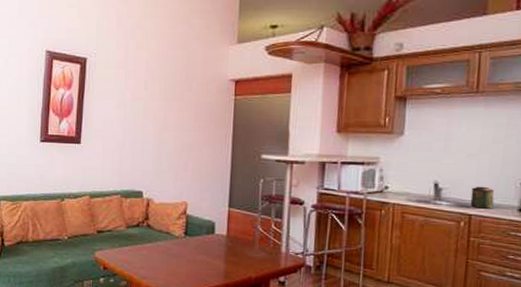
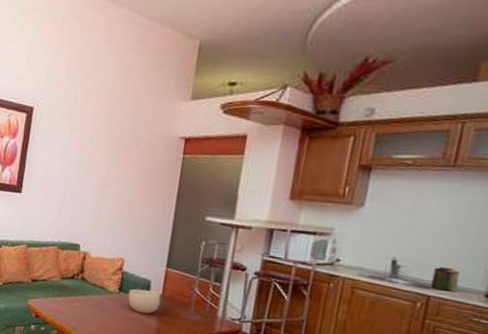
bowl: none [194,231,226,256] -> present [127,288,161,314]

